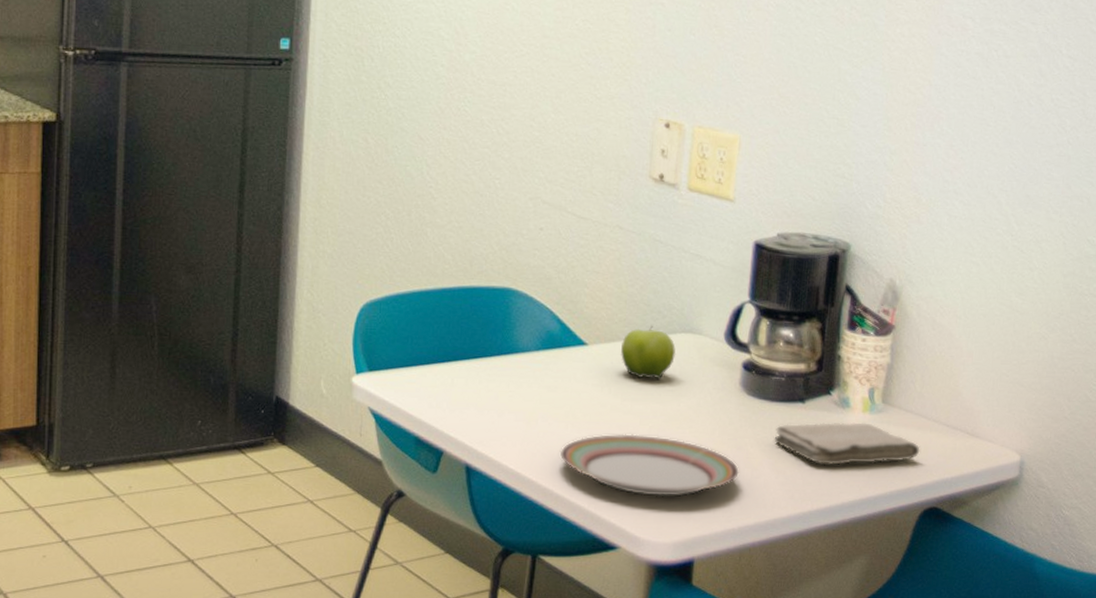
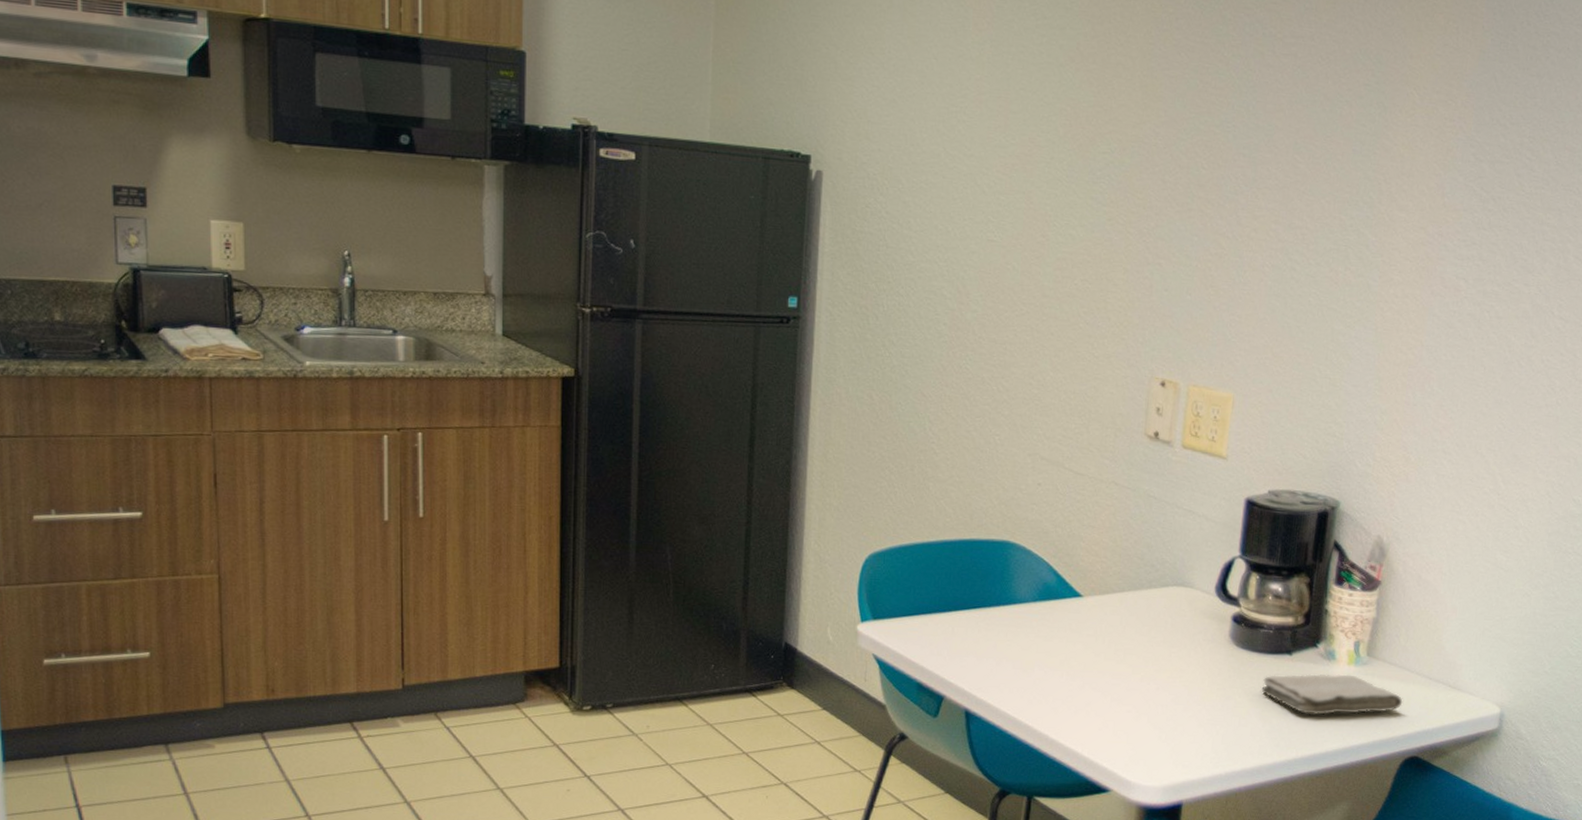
plate: present [559,434,740,497] -> none [1055,682,1228,743]
fruit: present [621,326,676,380] -> none [1115,579,1168,631]

